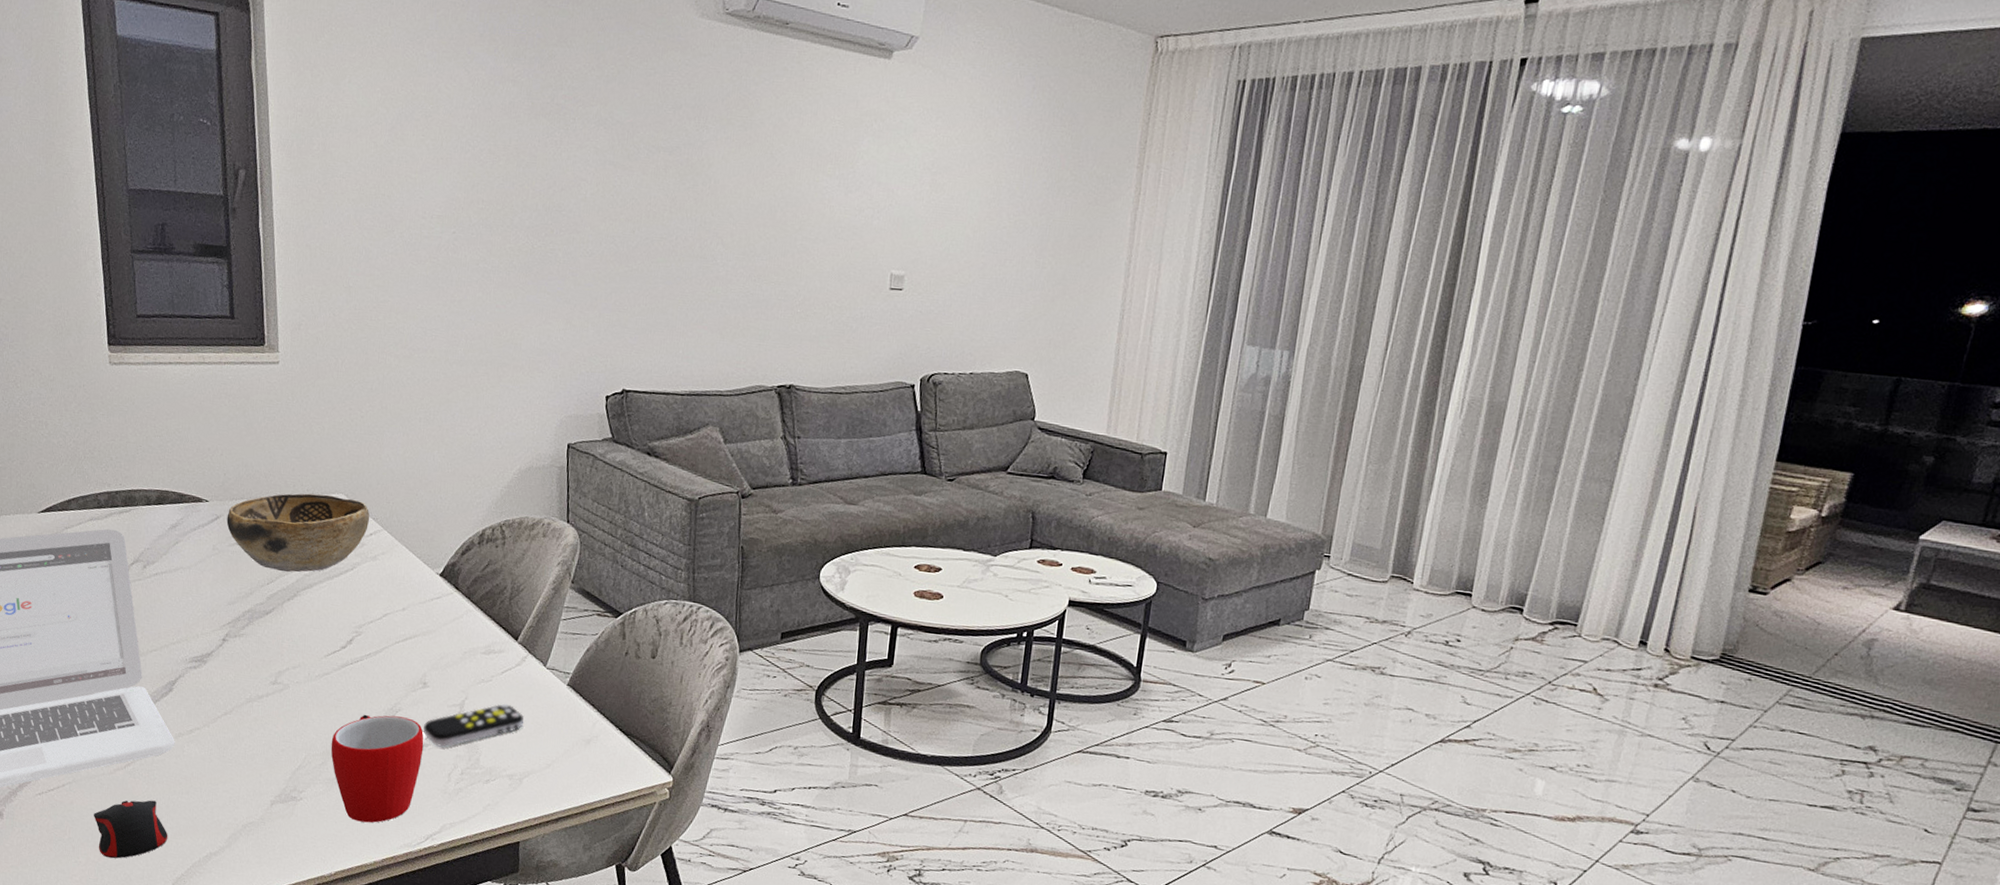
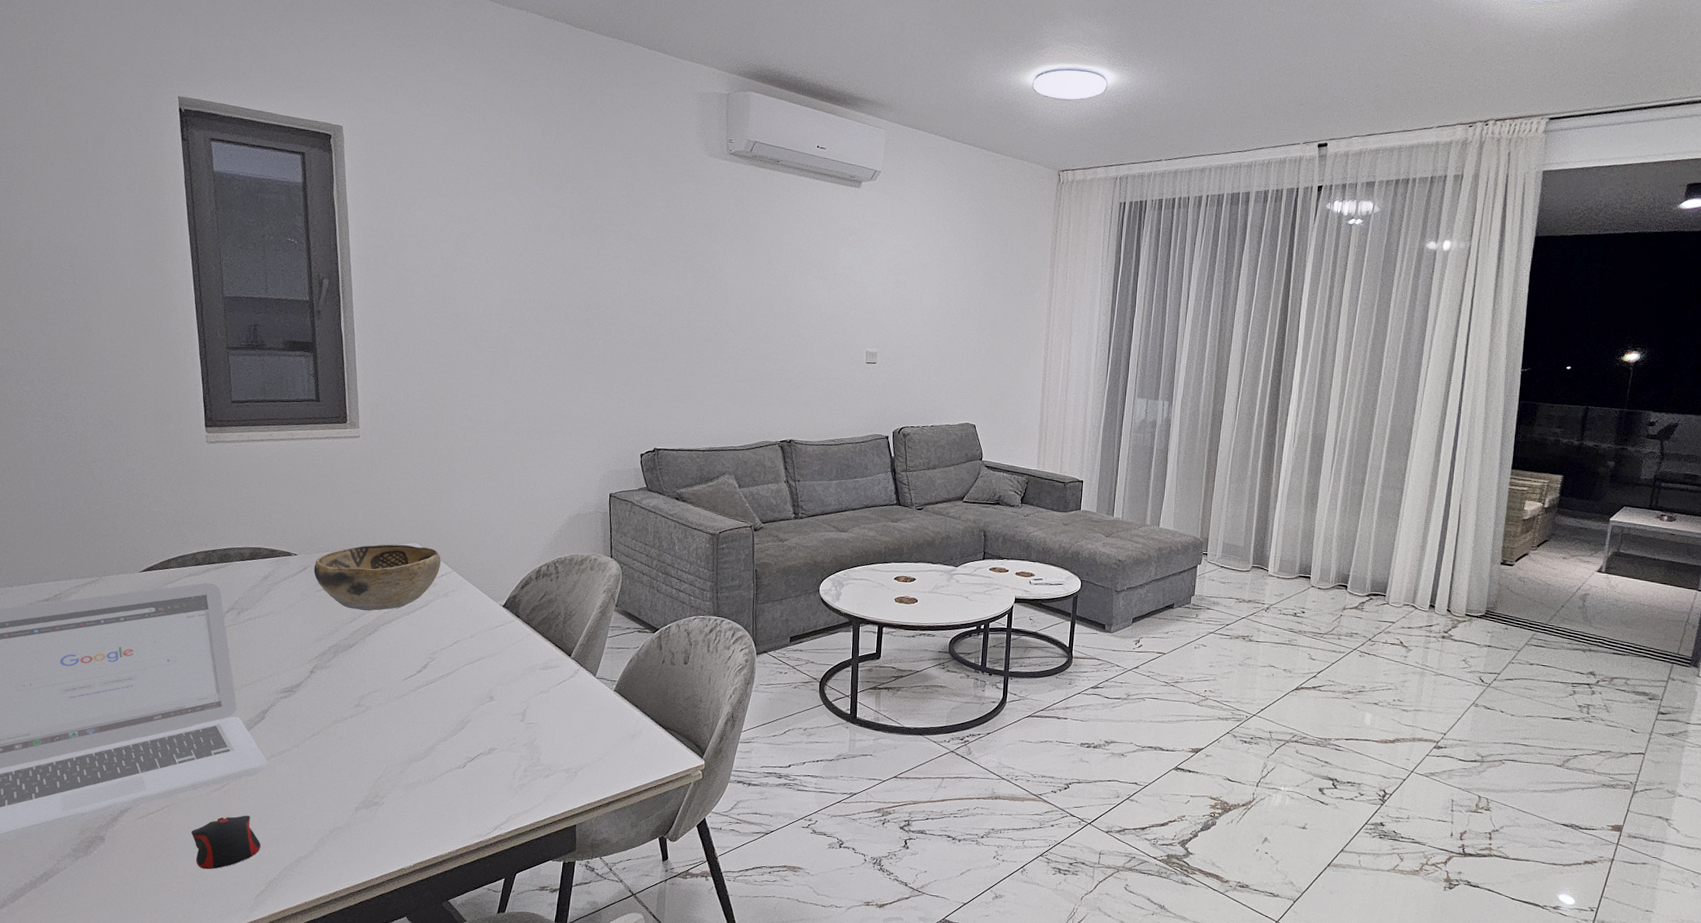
mug: present [330,714,424,823] -> none [409,726,492,820]
remote control: present [423,703,524,747] -> none [491,709,578,750]

